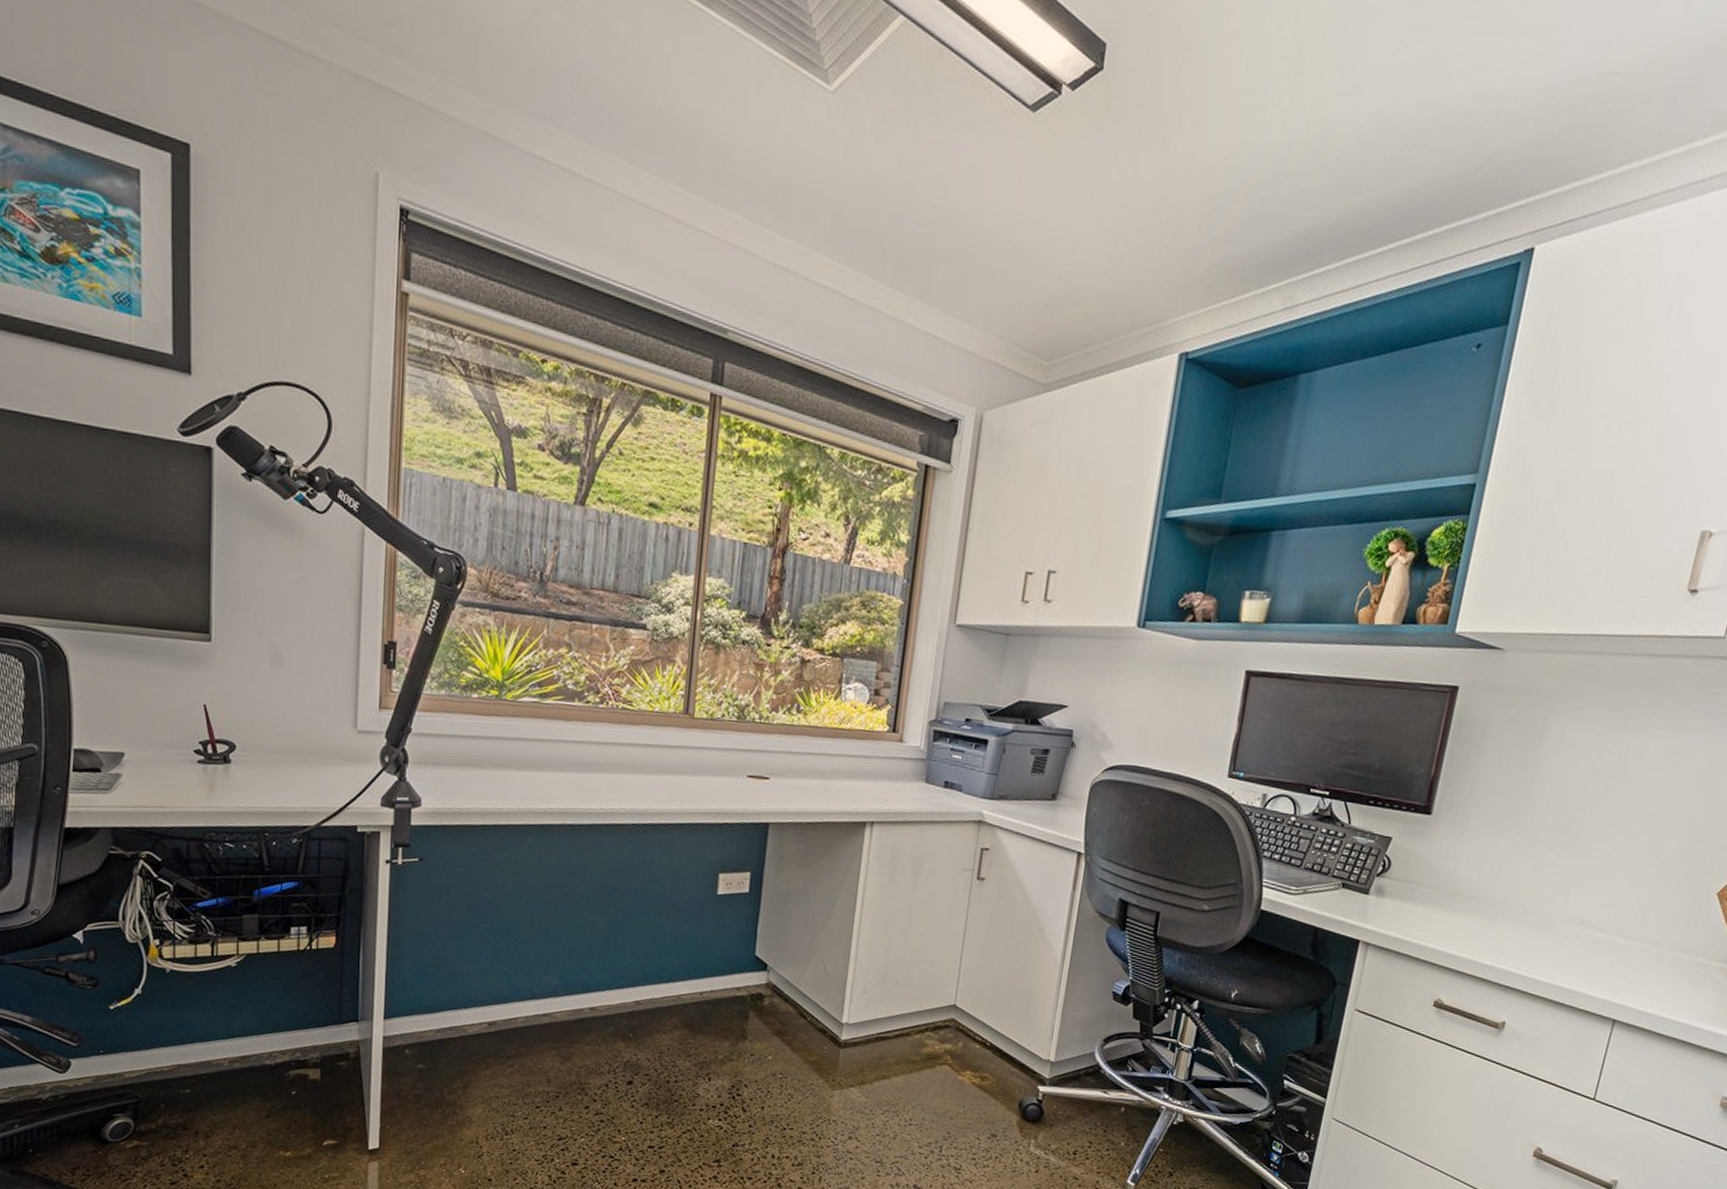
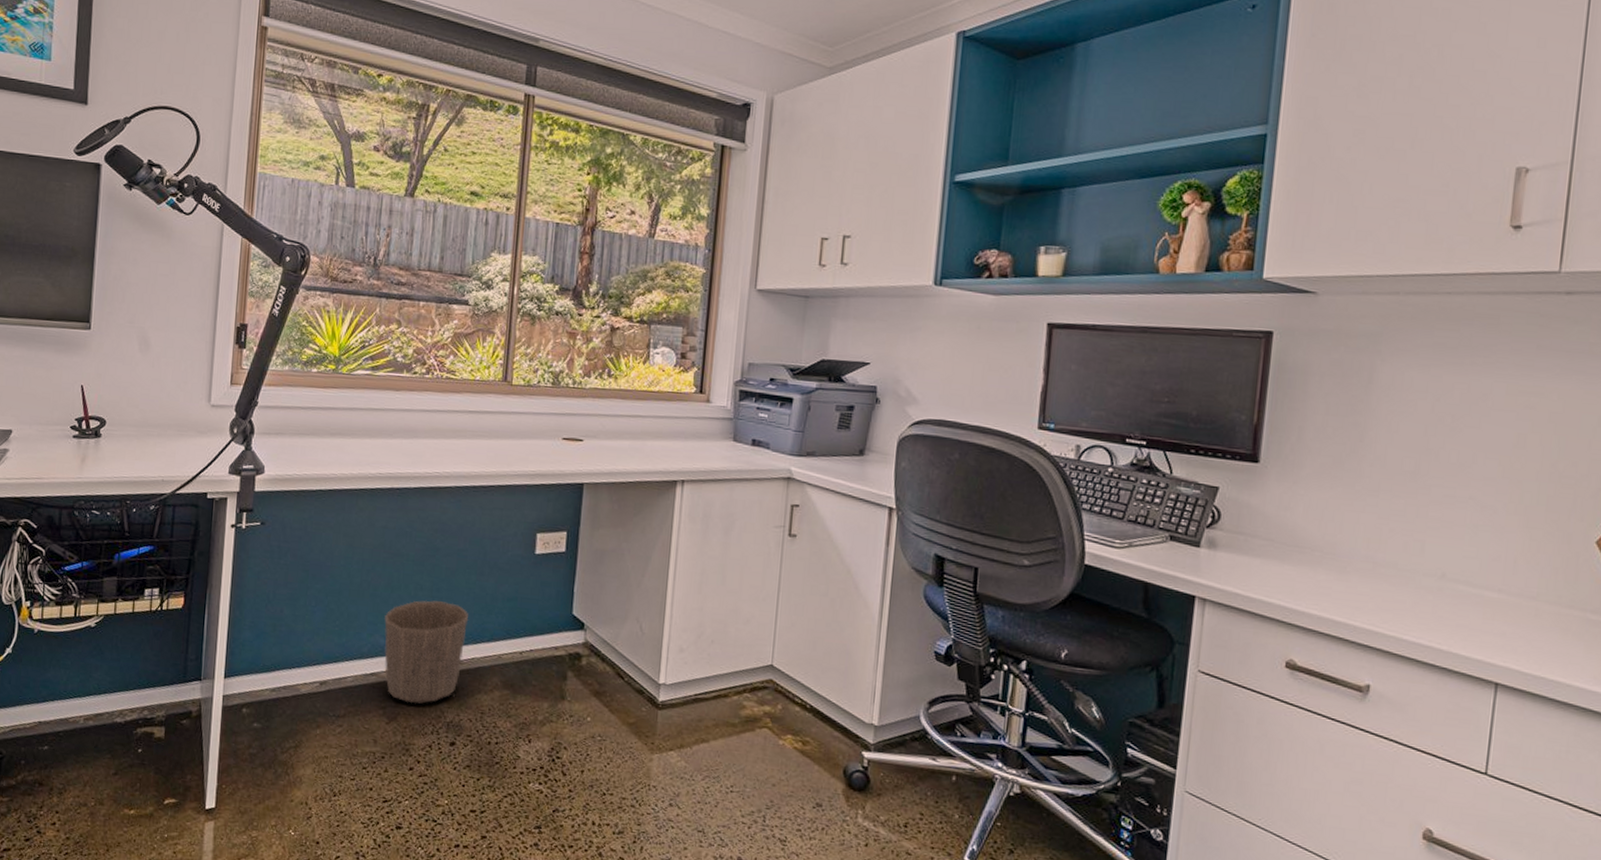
waste basket: none [557,941,647,1044] -> present [384,600,469,704]

